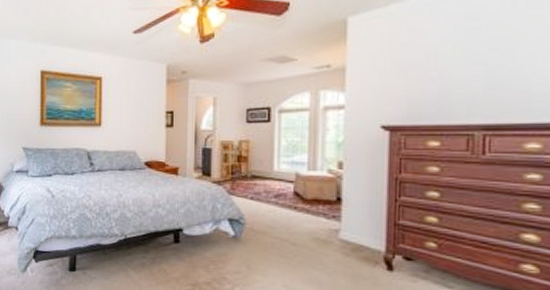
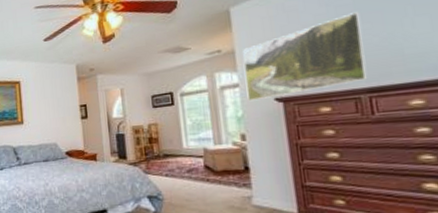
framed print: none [352,37,491,127] -> present [243,12,368,102]

